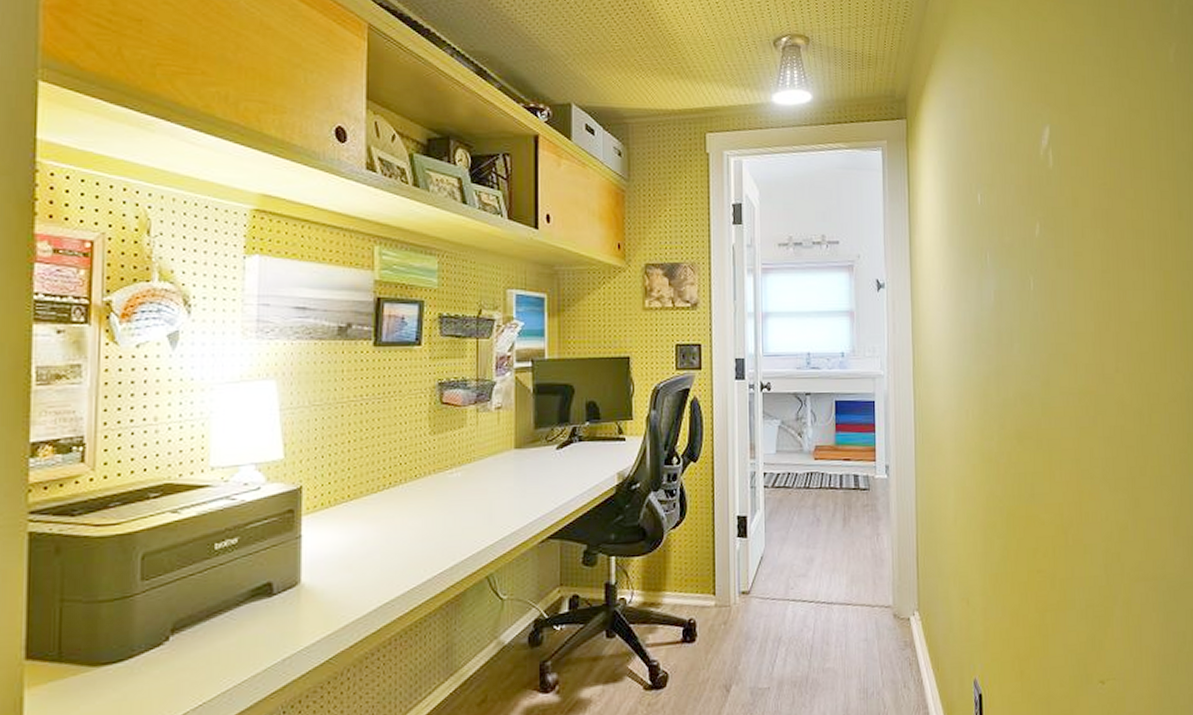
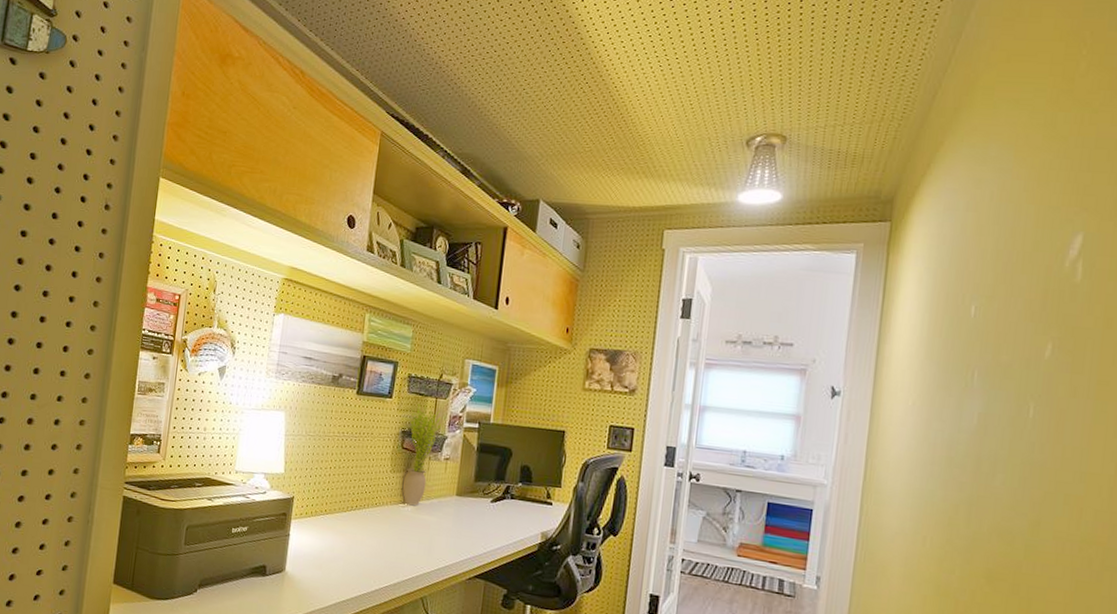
potted plant: none [446,347,488,470] -> present [402,403,442,506]

